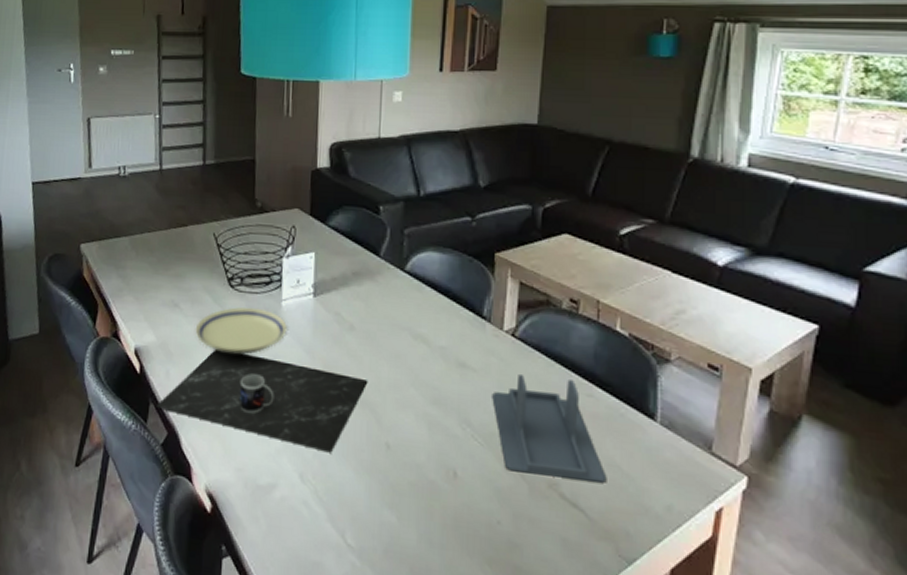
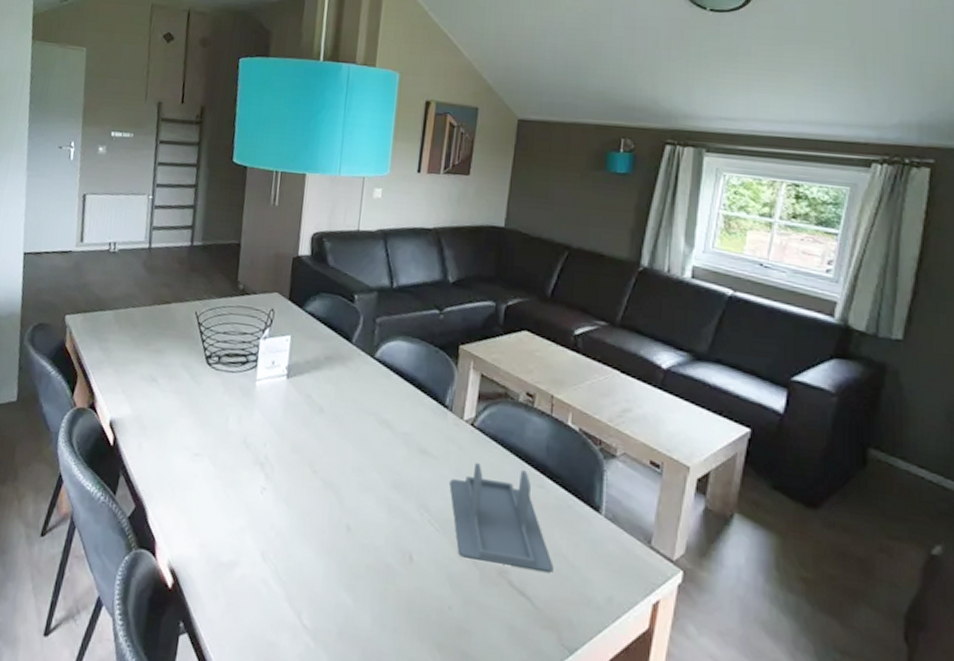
place setting: present [156,348,367,453] -> none [126,424,332,533]
plate: present [195,307,287,355] -> none [170,385,260,432]

